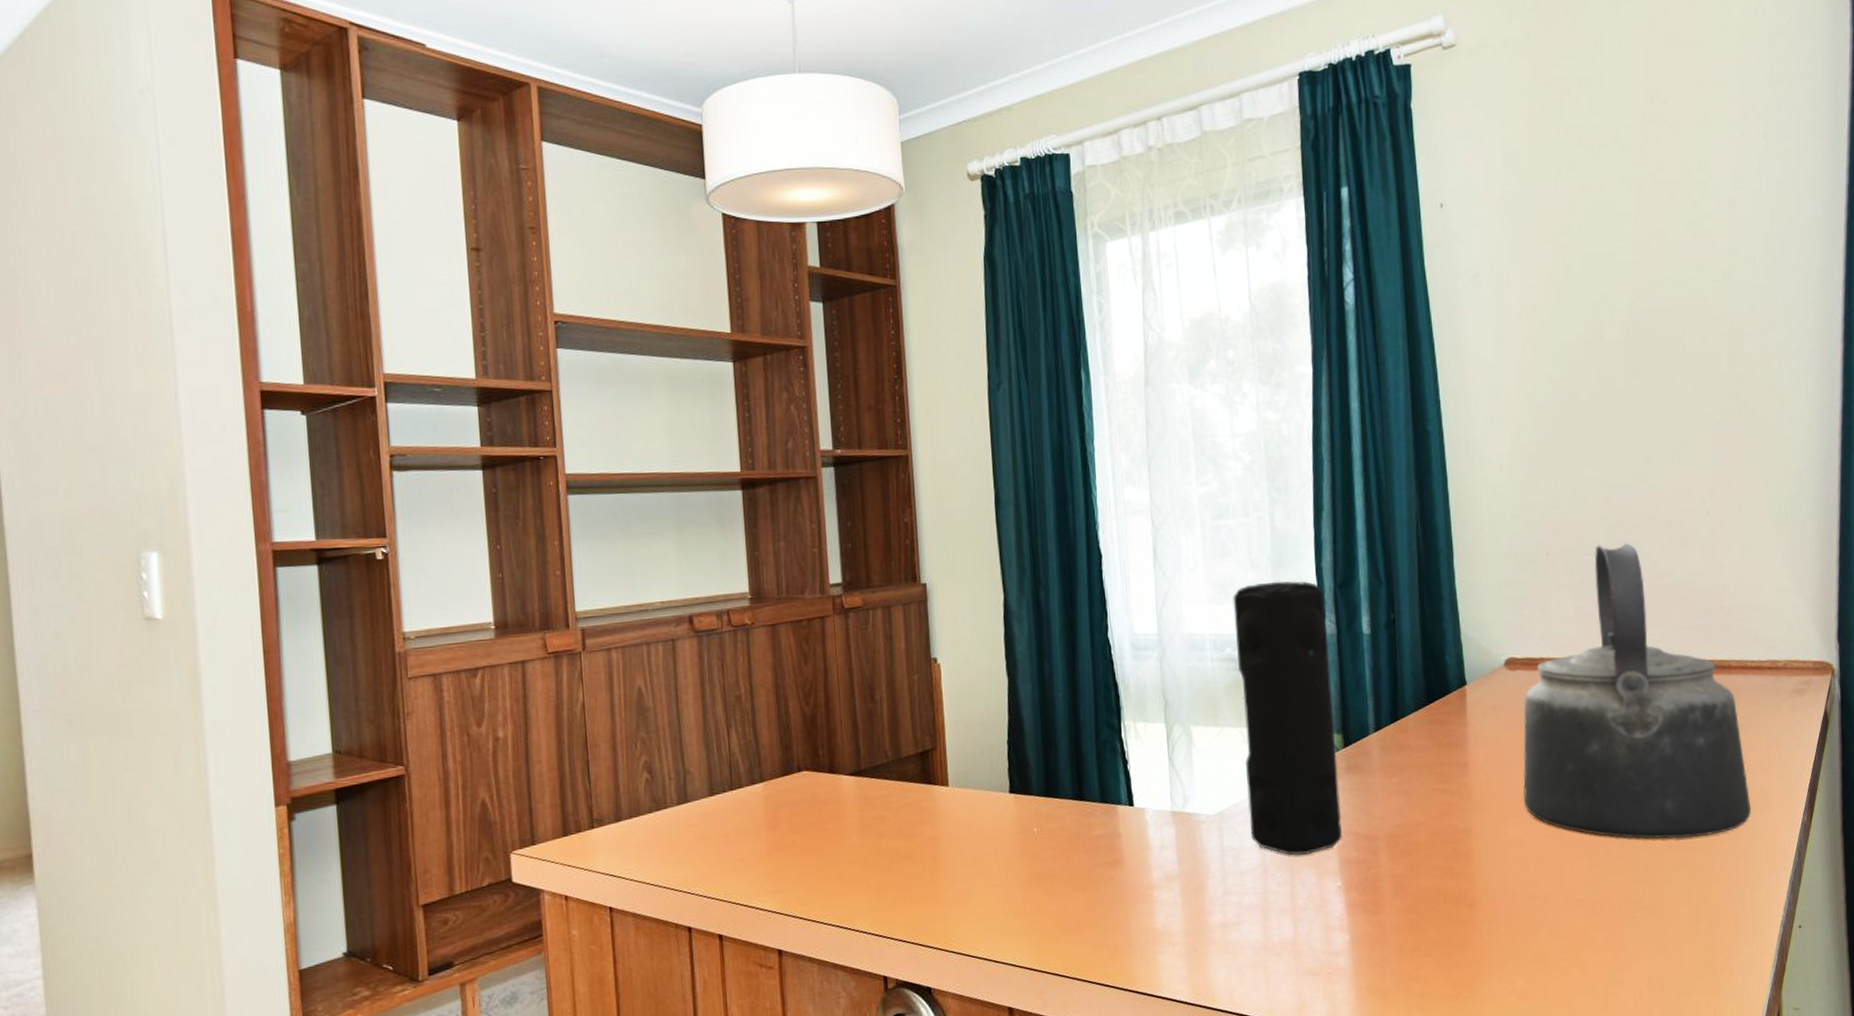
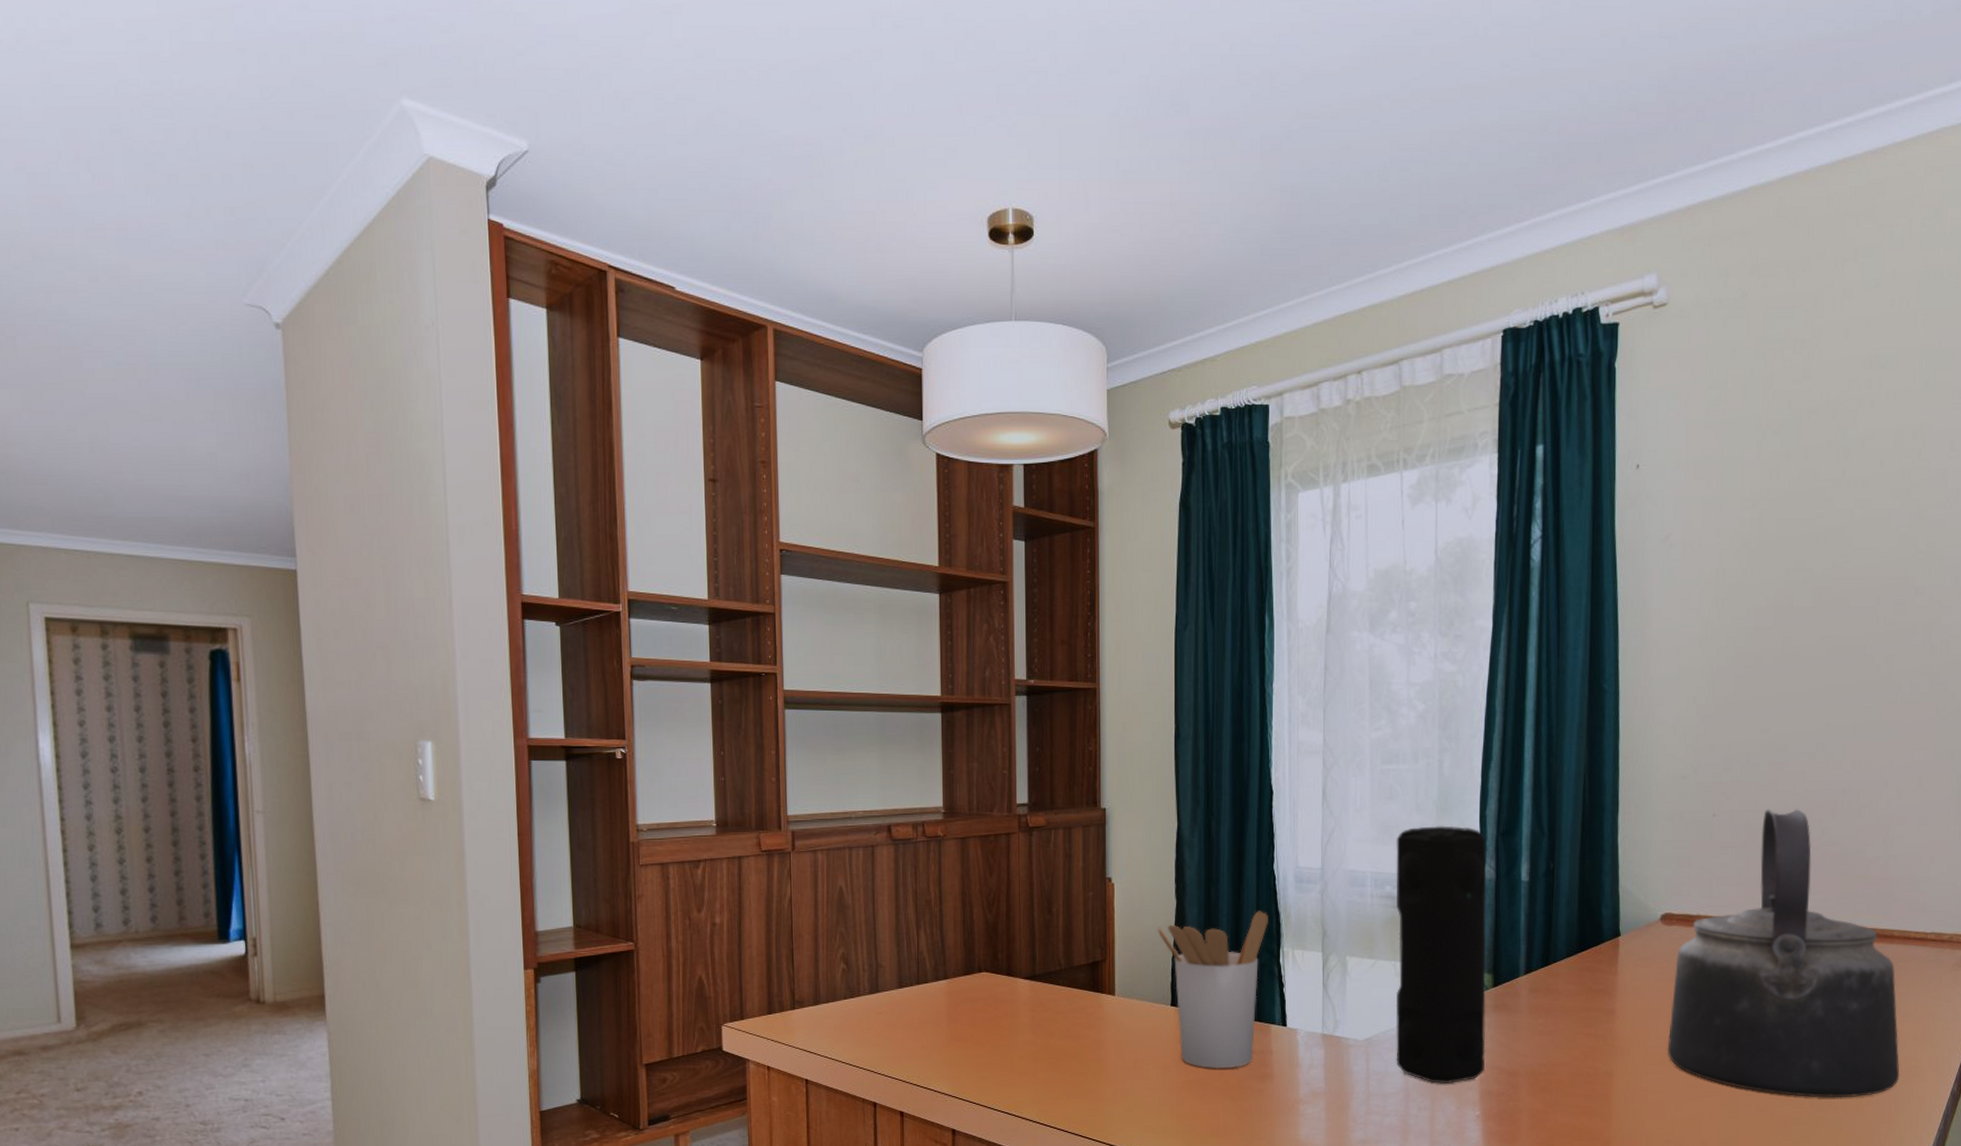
utensil holder: none [989,683,1107,859] -> present [1157,911,1268,1069]

